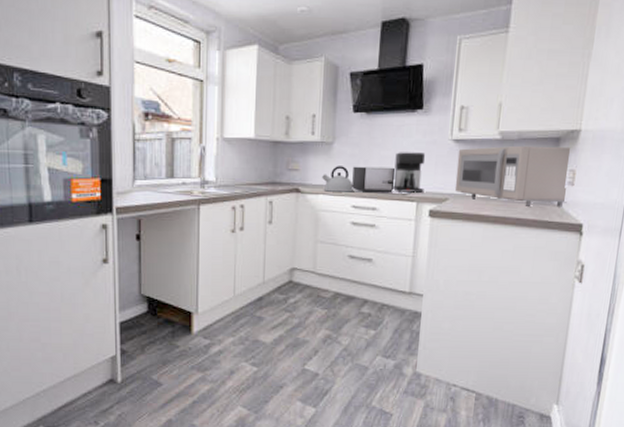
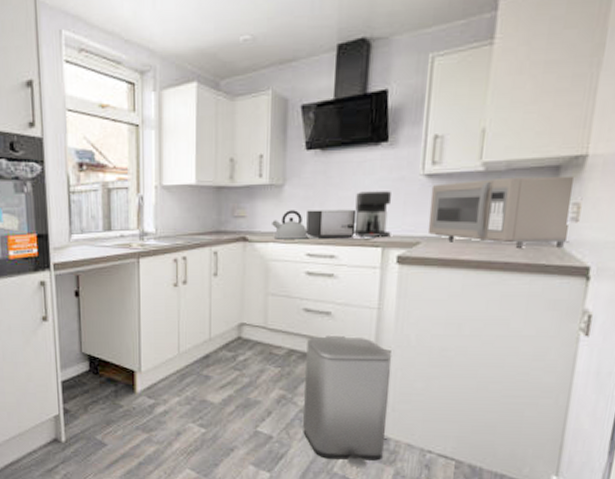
pedal bin: none [346,281,424,401] -> present [303,336,392,468]

